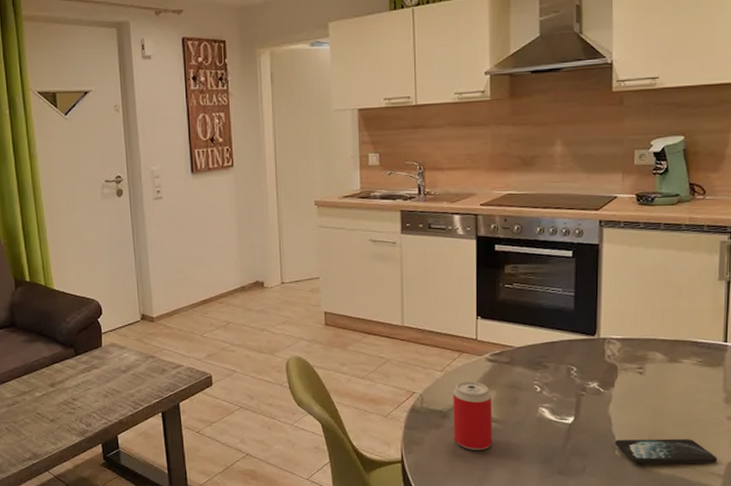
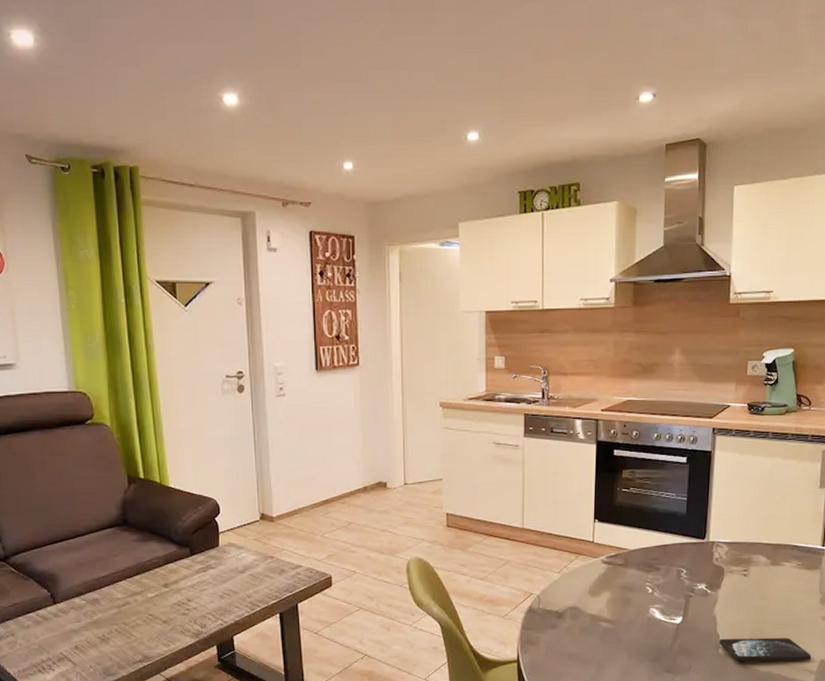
beverage can: present [453,380,493,450] -> none [568,582,606,650]

